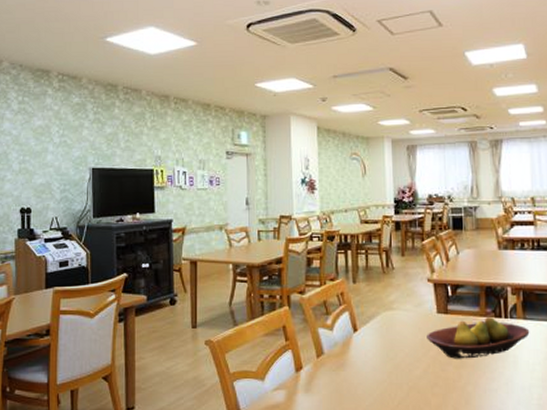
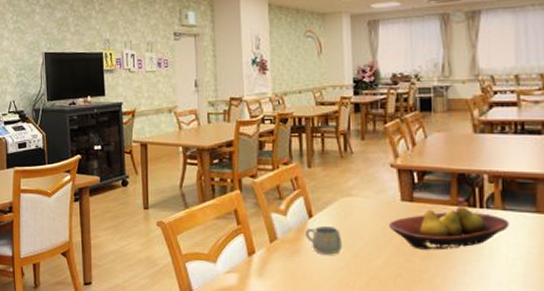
mug: none [350,340,385,367] -> present [304,226,343,255]

